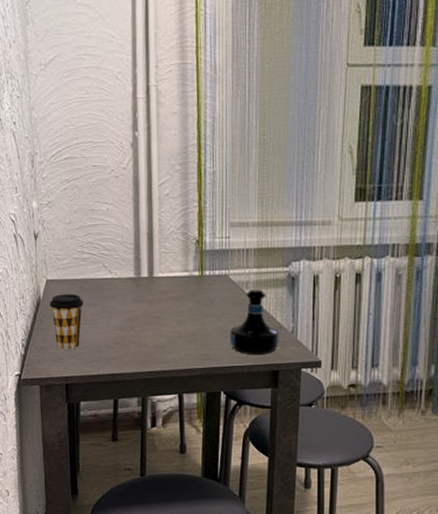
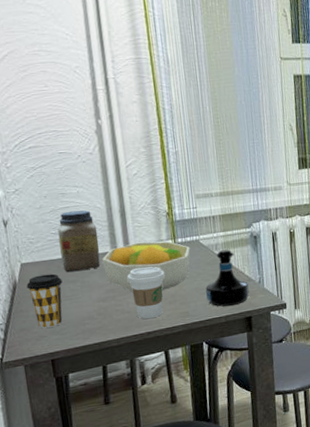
jar: none [84,229,123,295] -> present [57,210,101,273]
fruit bowl: none [125,270,218,327] -> present [102,241,190,292]
coffee cup: none [147,298,187,356] -> present [127,266,165,319]

